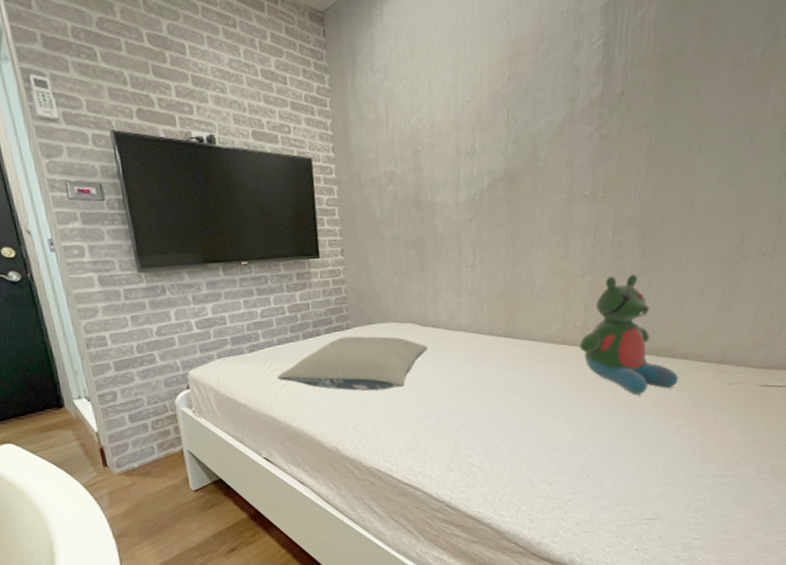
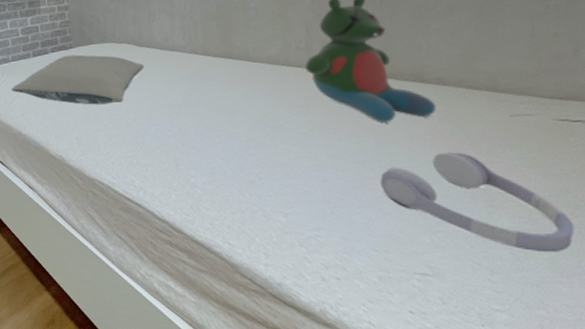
headphones: none [628,417,755,491] -> present [380,152,575,251]

